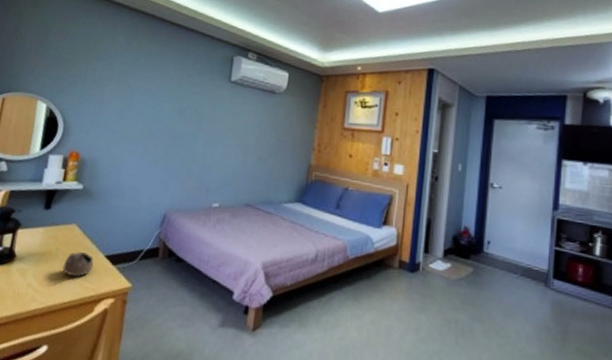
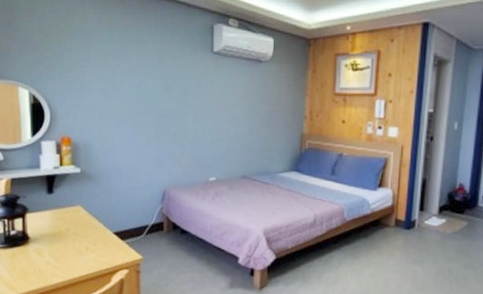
cup: present [62,252,94,277] -> none [75,231,104,253]

